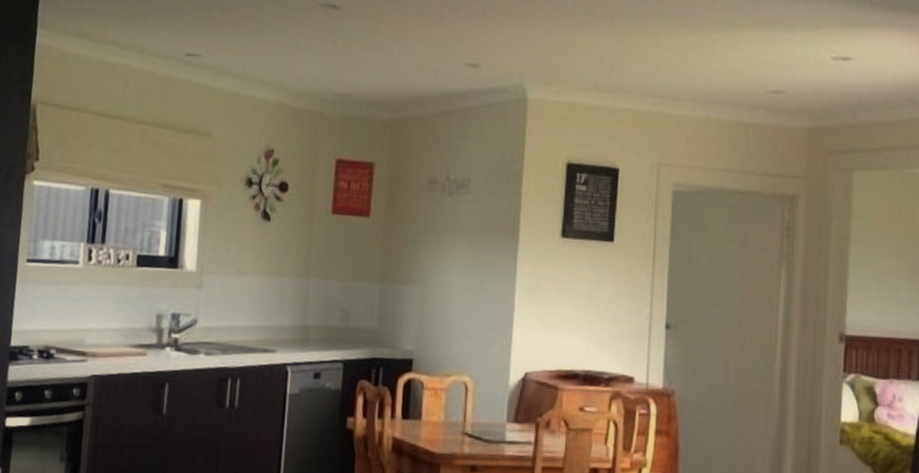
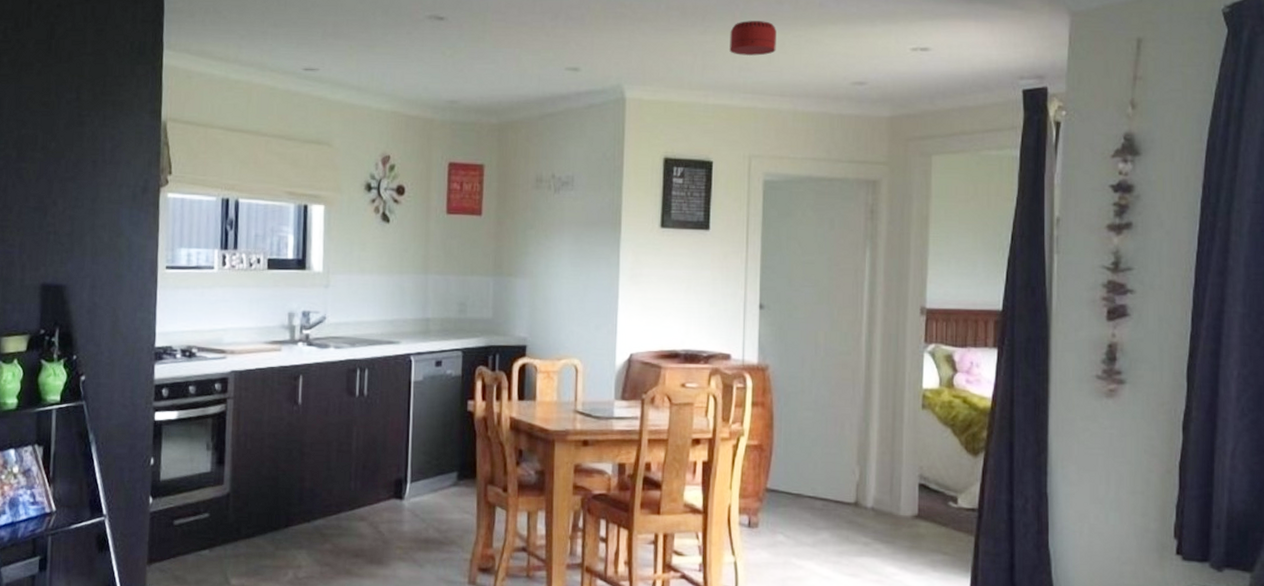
smoke detector: none [639,21,690,59] -> present [729,21,776,56]

